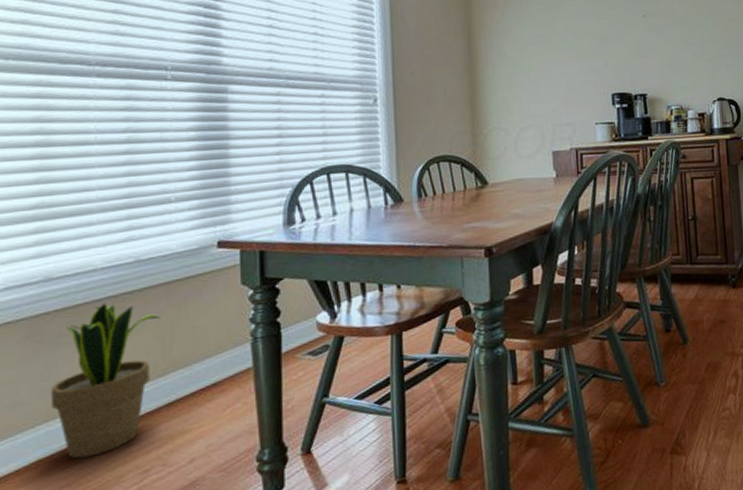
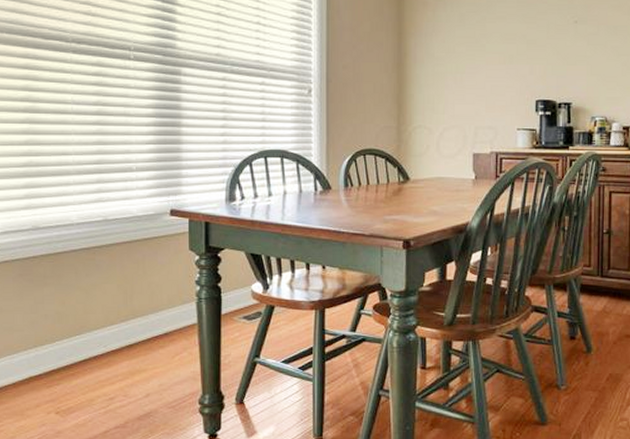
potted plant: present [50,303,160,459] -> none [38,254,123,381]

